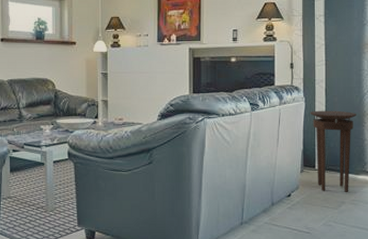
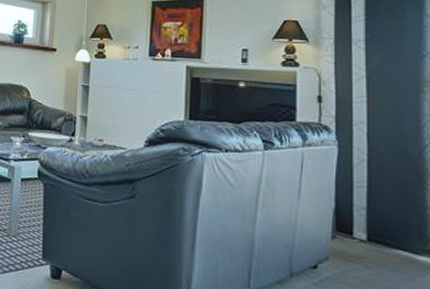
stool: present [310,110,356,193] -> none [345,159,414,278]

